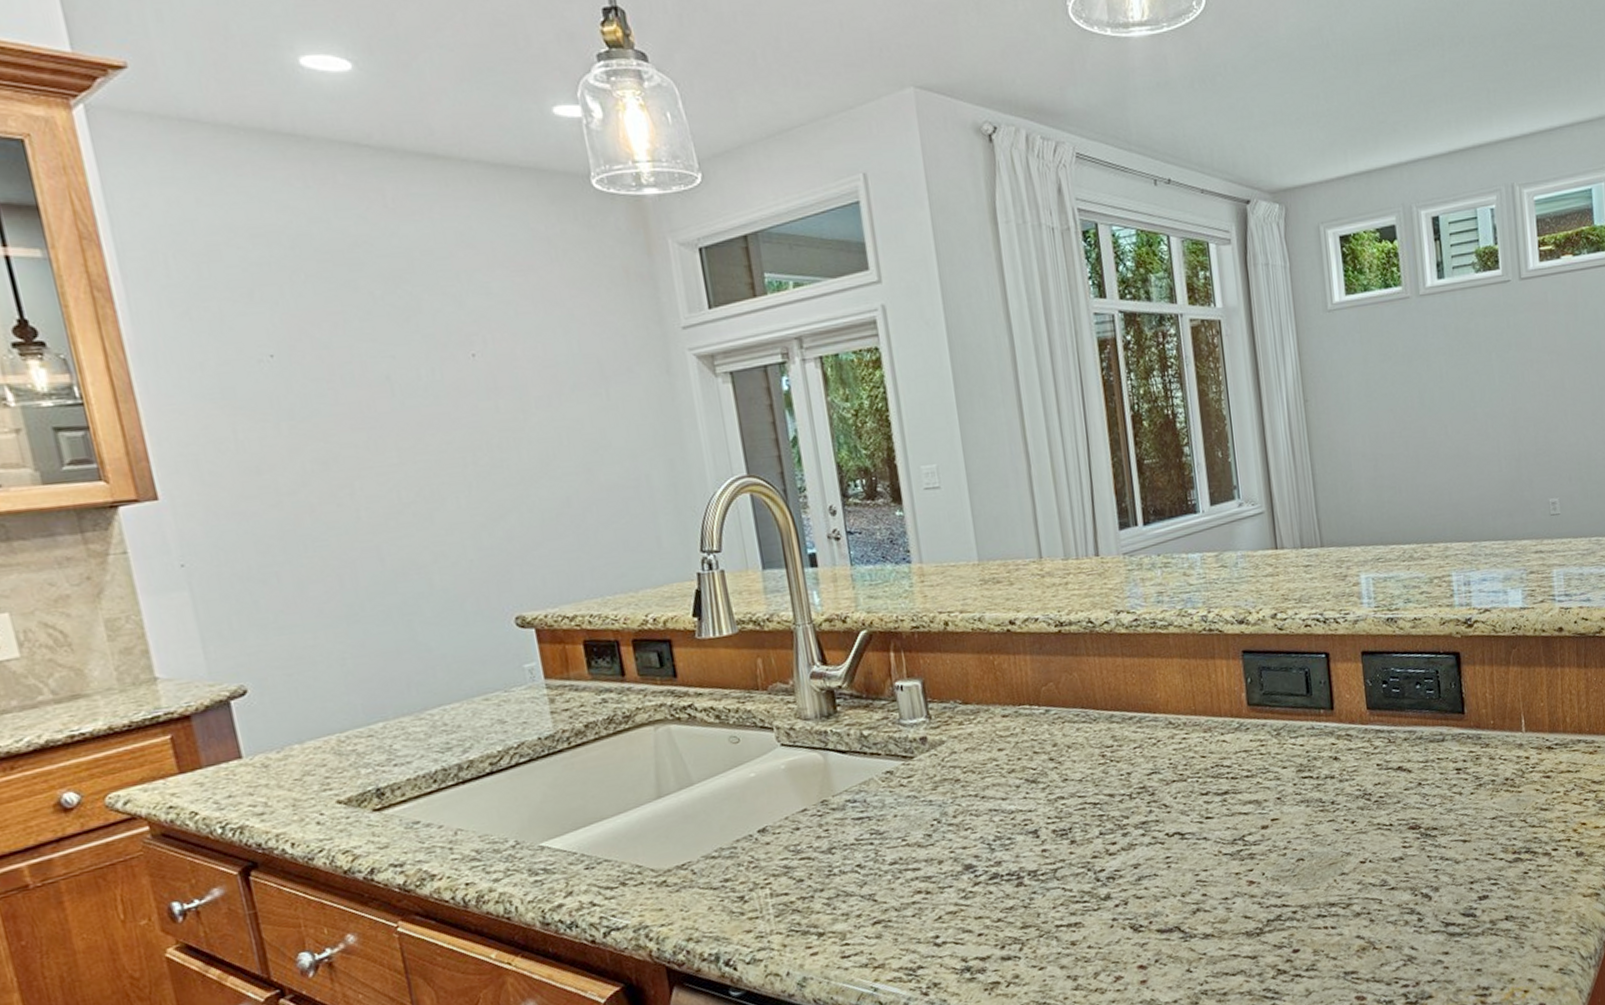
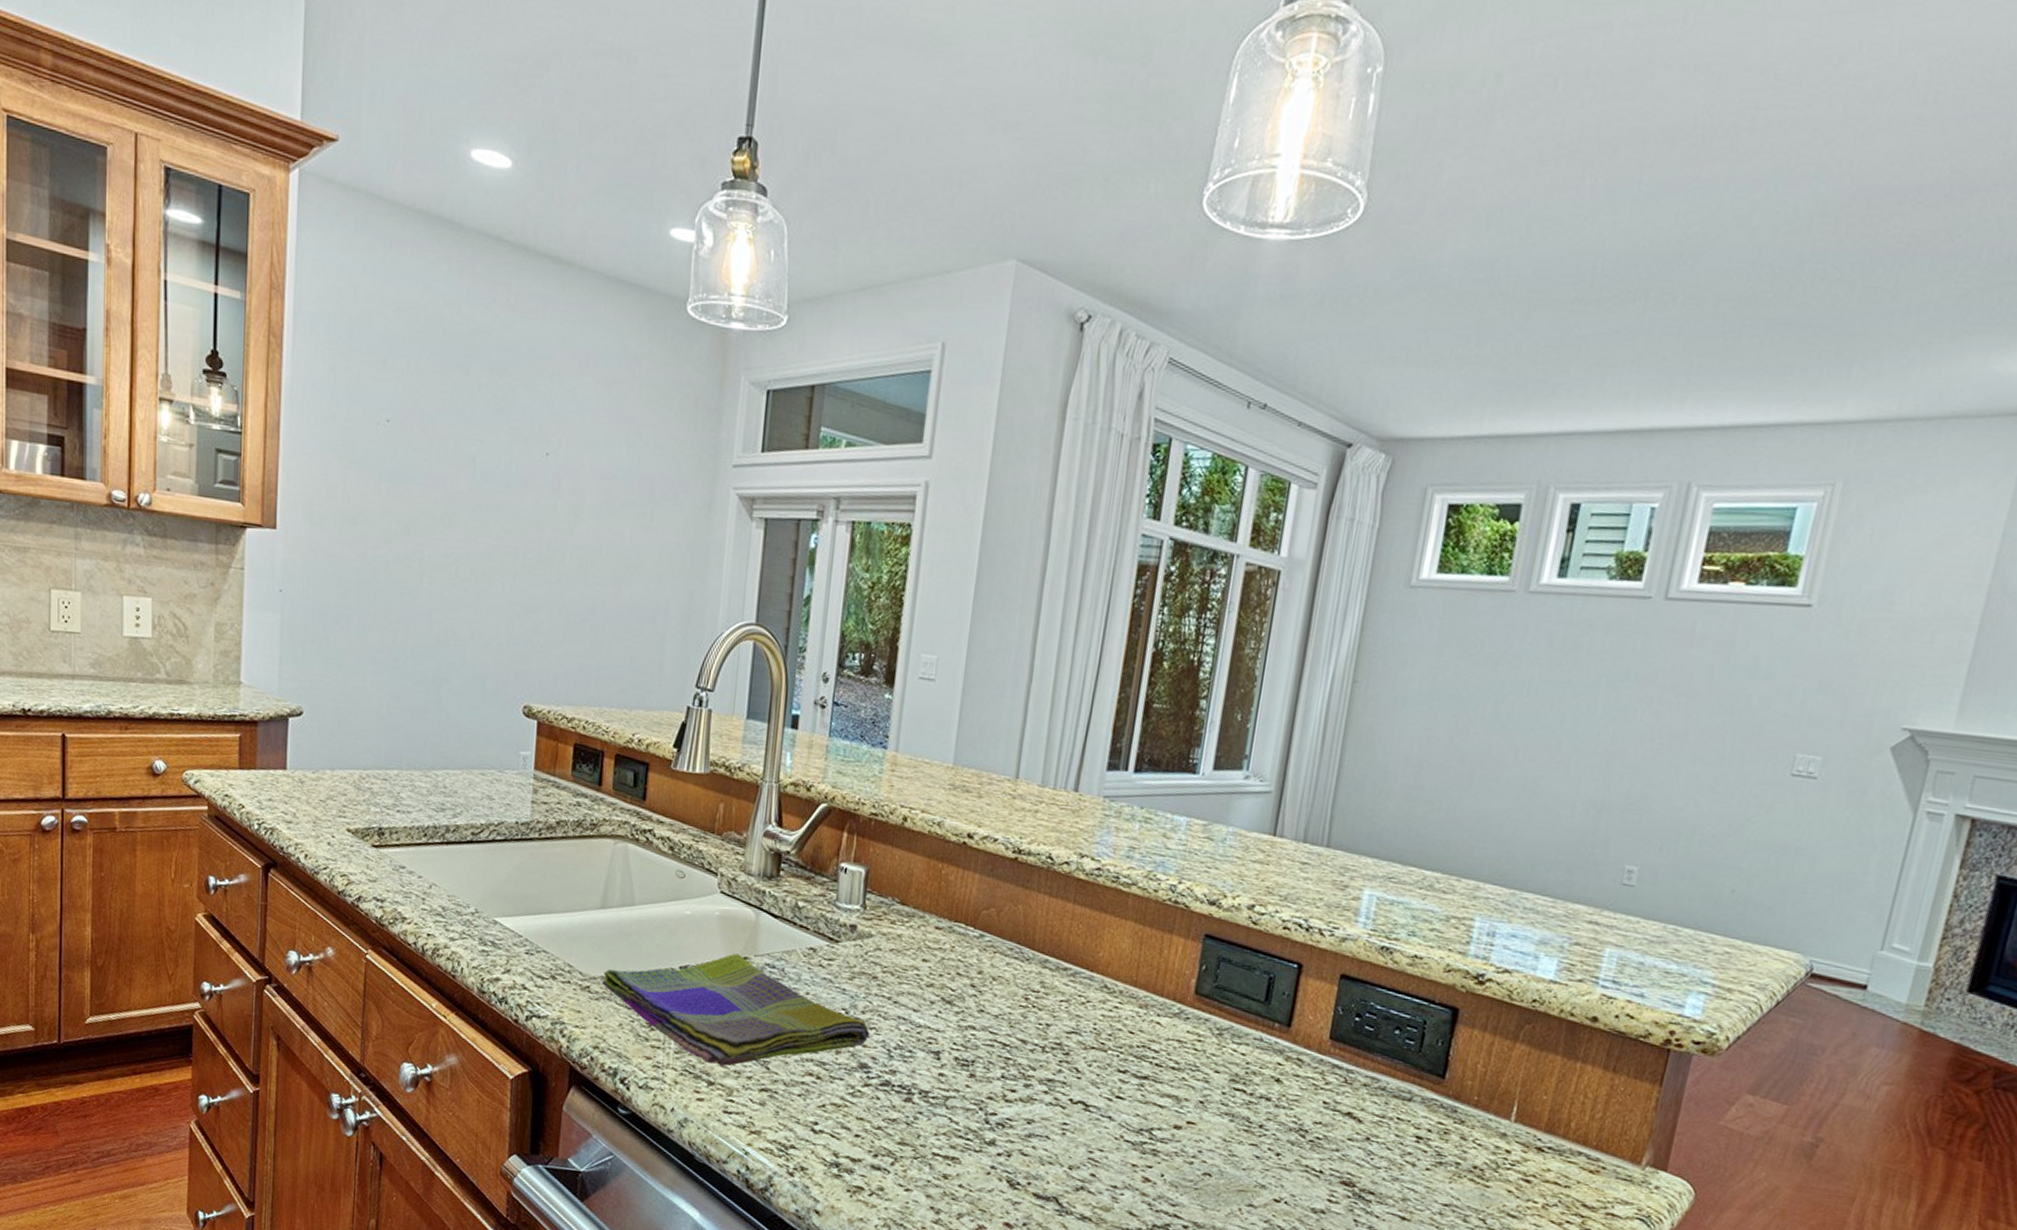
dish towel: none [678,799,967,916] -> present [601,953,870,1066]

